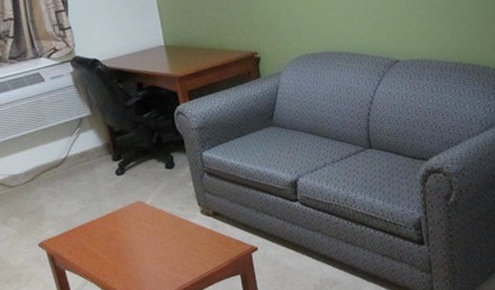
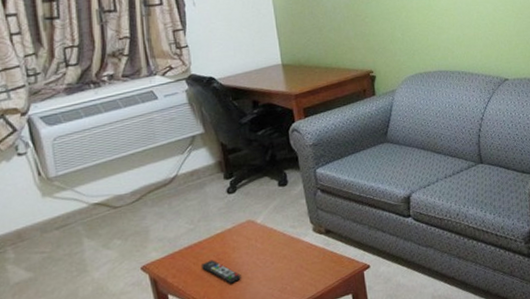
remote control: none [94,238,133,262] -> present [200,259,241,284]

